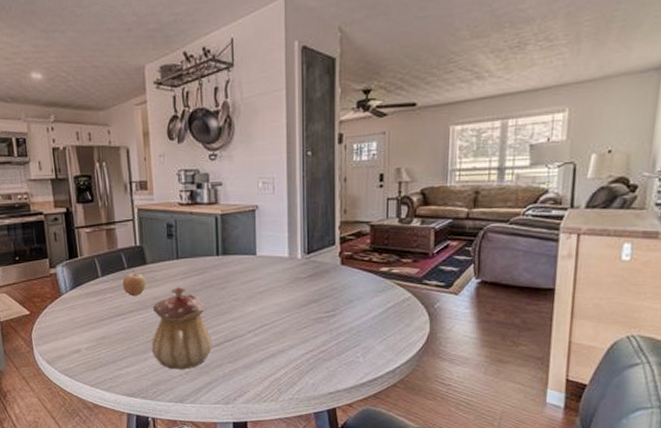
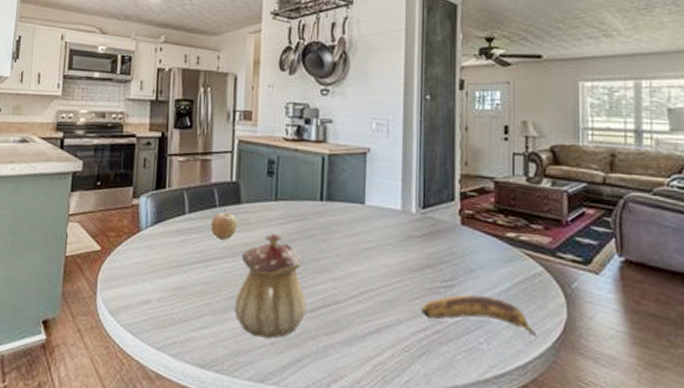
banana: none [308,321,403,348] -> present [421,294,536,336]

